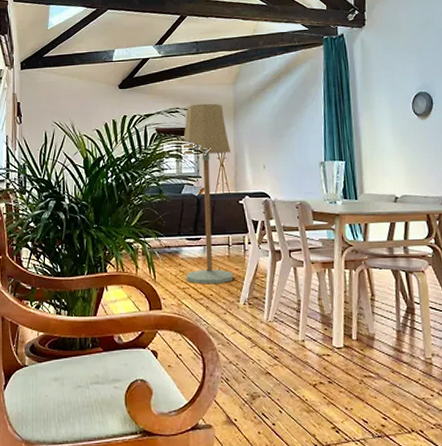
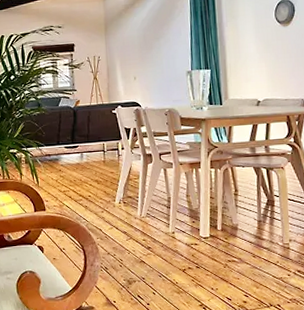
floor lamp: present [181,103,234,285] -> none [57,20,109,187]

